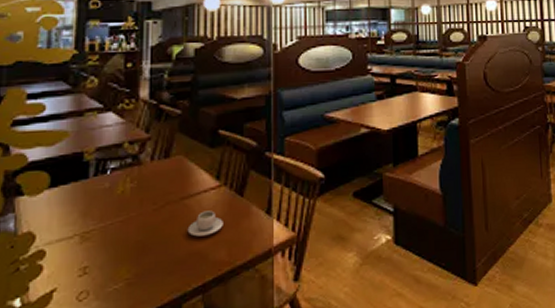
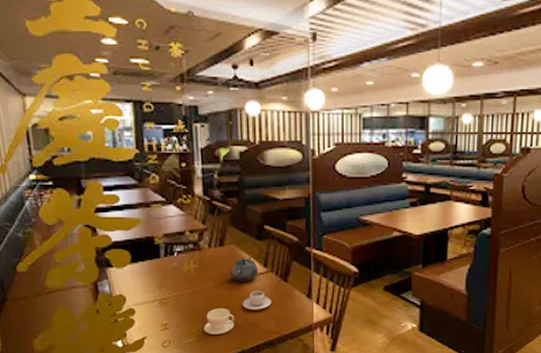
teacup: none [135,238,176,276] -> present [203,308,234,334]
teapot: none [175,166,210,202] -> present [230,255,259,282]

